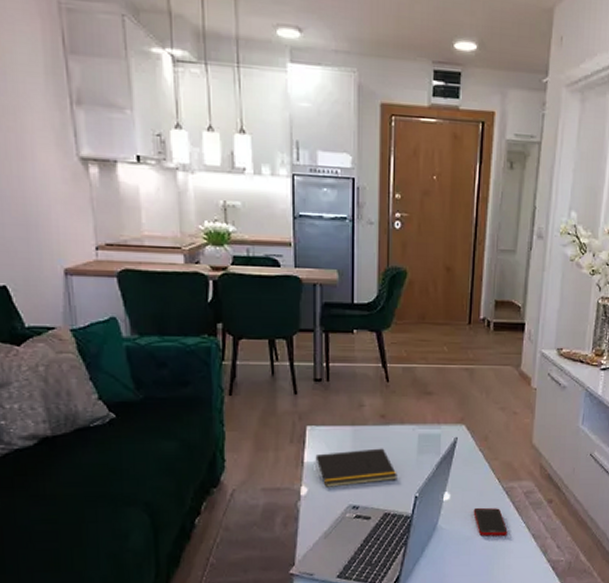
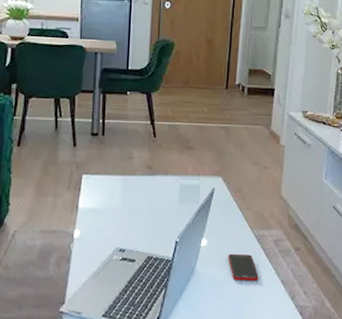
notepad: present [314,448,397,487] -> none [87,196,161,231]

